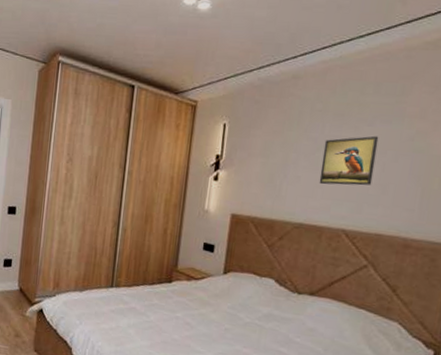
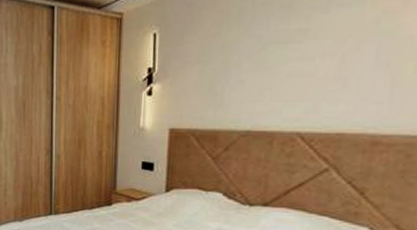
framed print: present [319,135,379,186] -> none [266,23,336,86]

